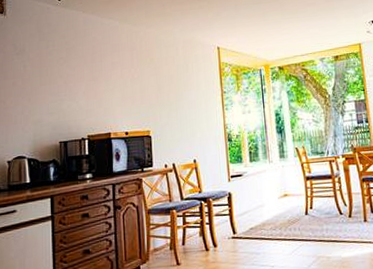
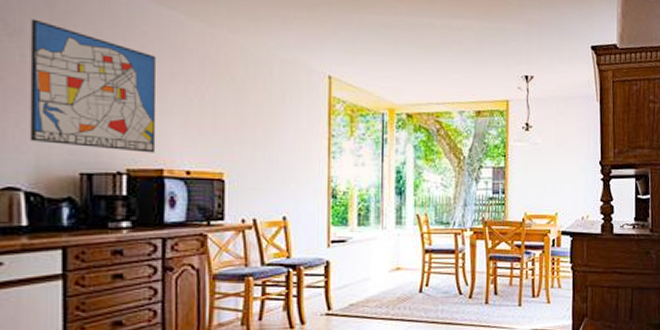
wall art: none [29,41,105,123] -> present [29,18,157,153]

